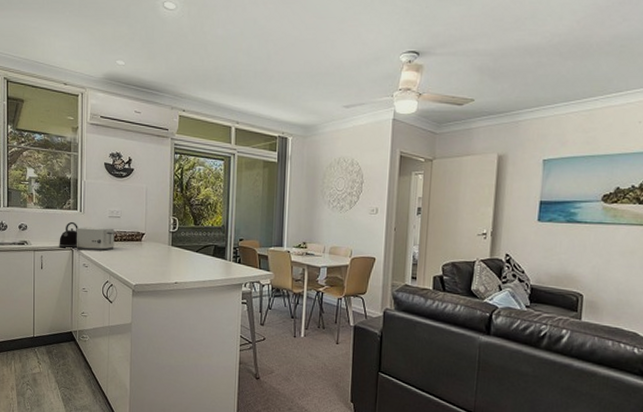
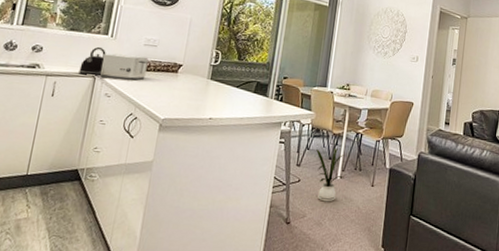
house plant: none [276,303,308,359] -> present [315,143,345,202]

